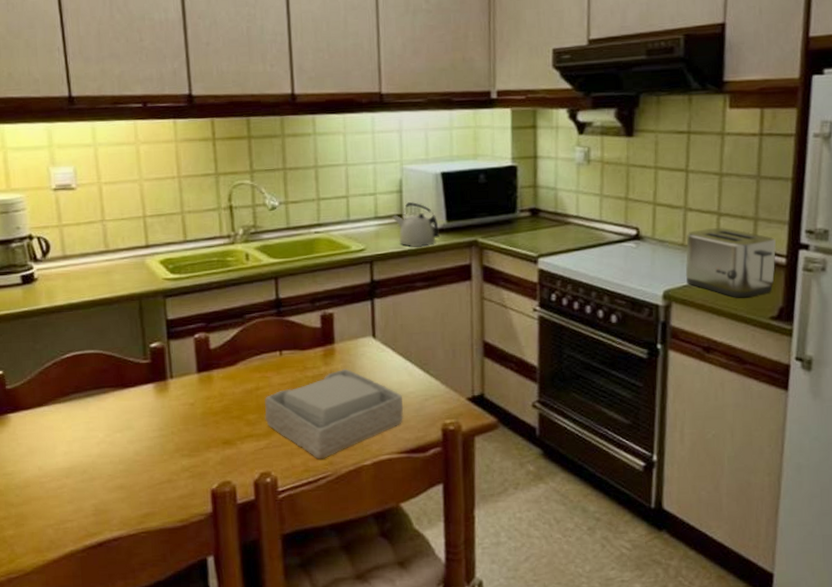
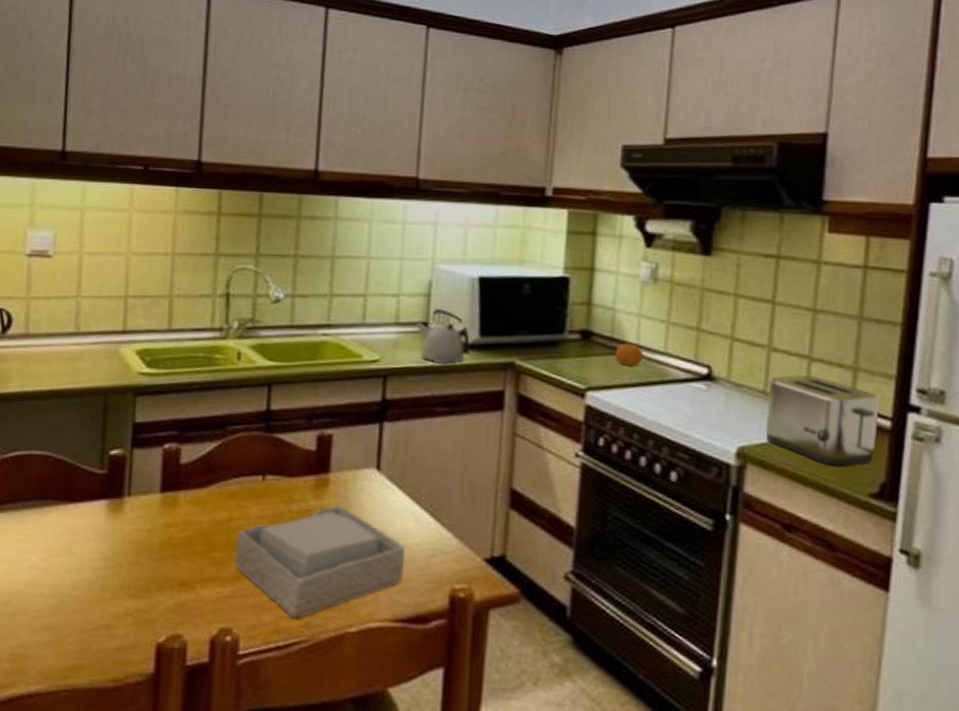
fruit: none [560,216,583,235] -> present [615,343,644,367]

